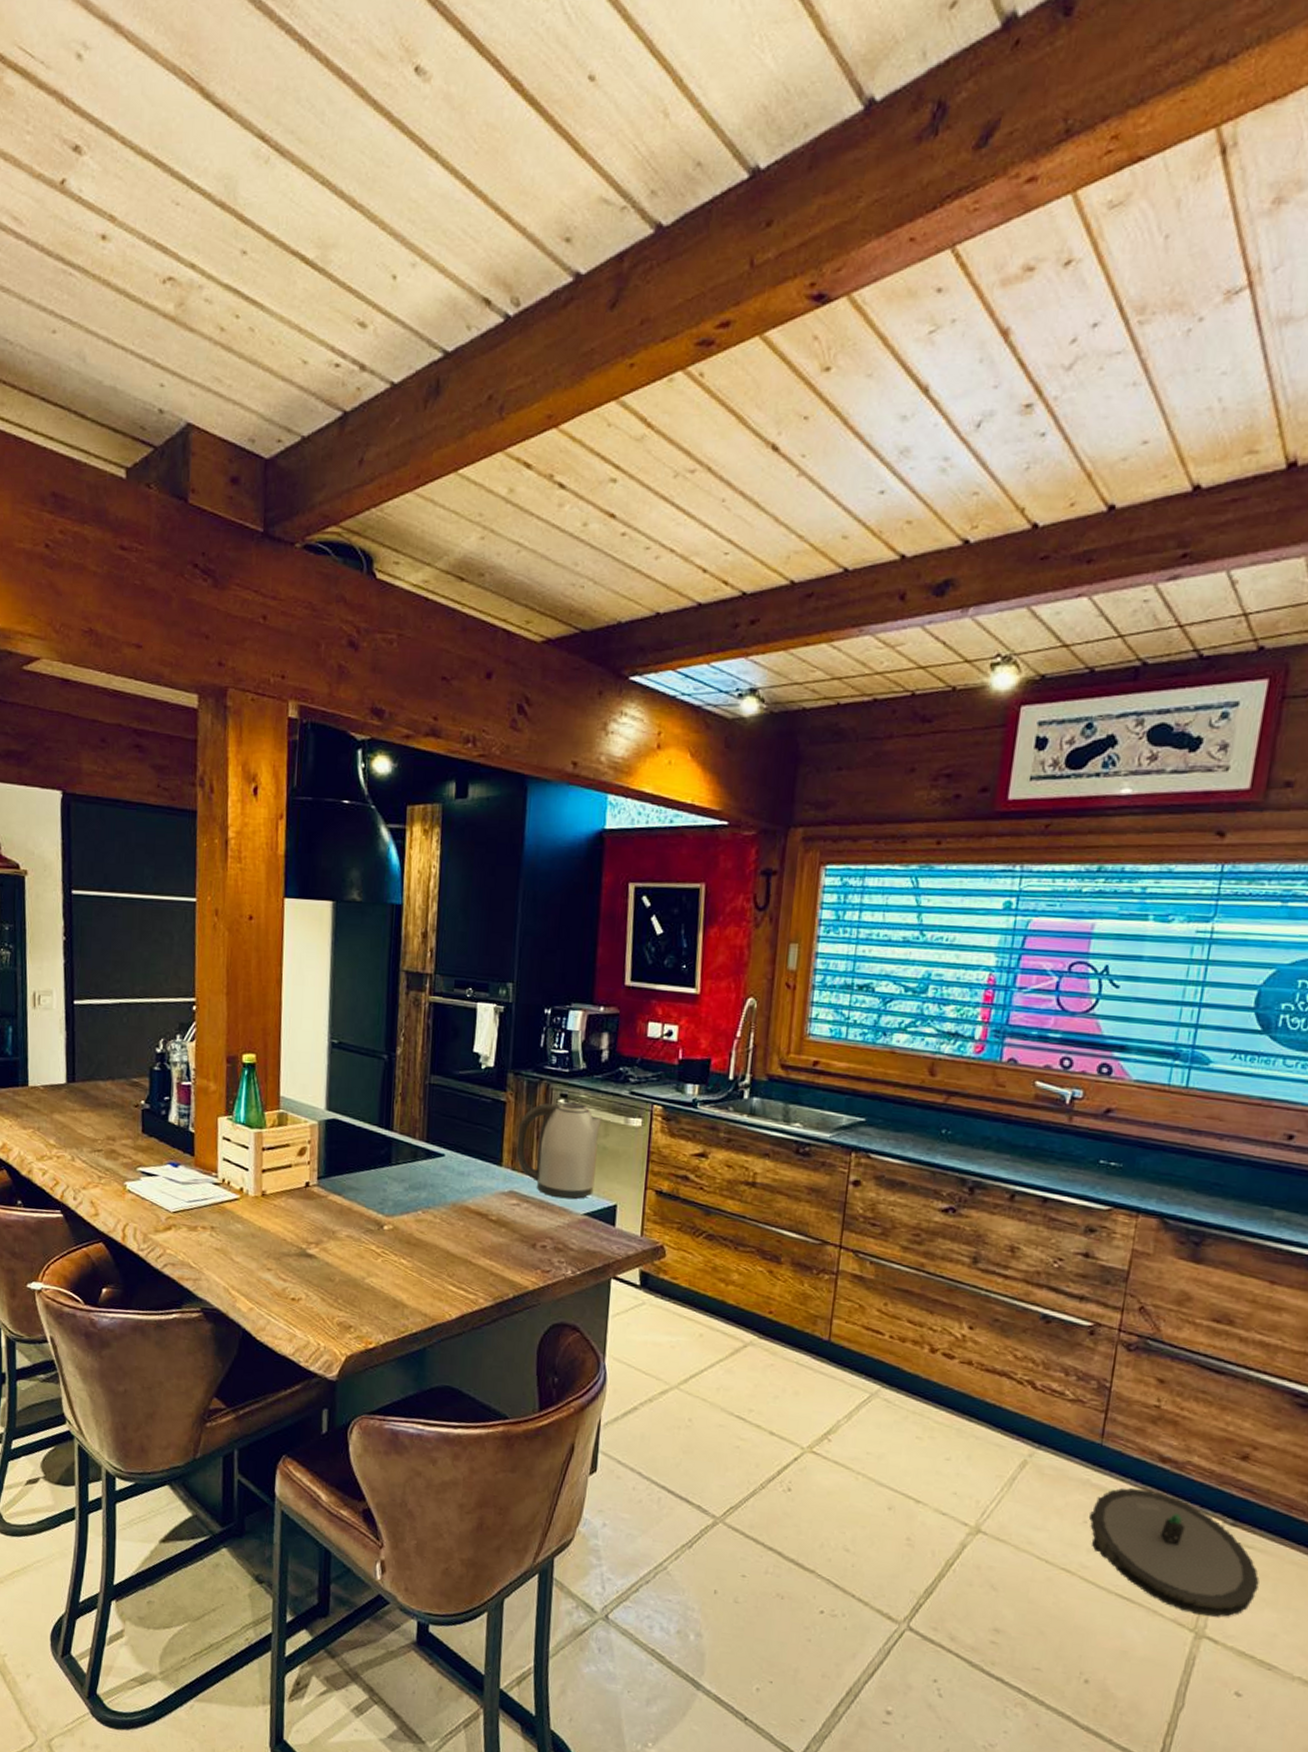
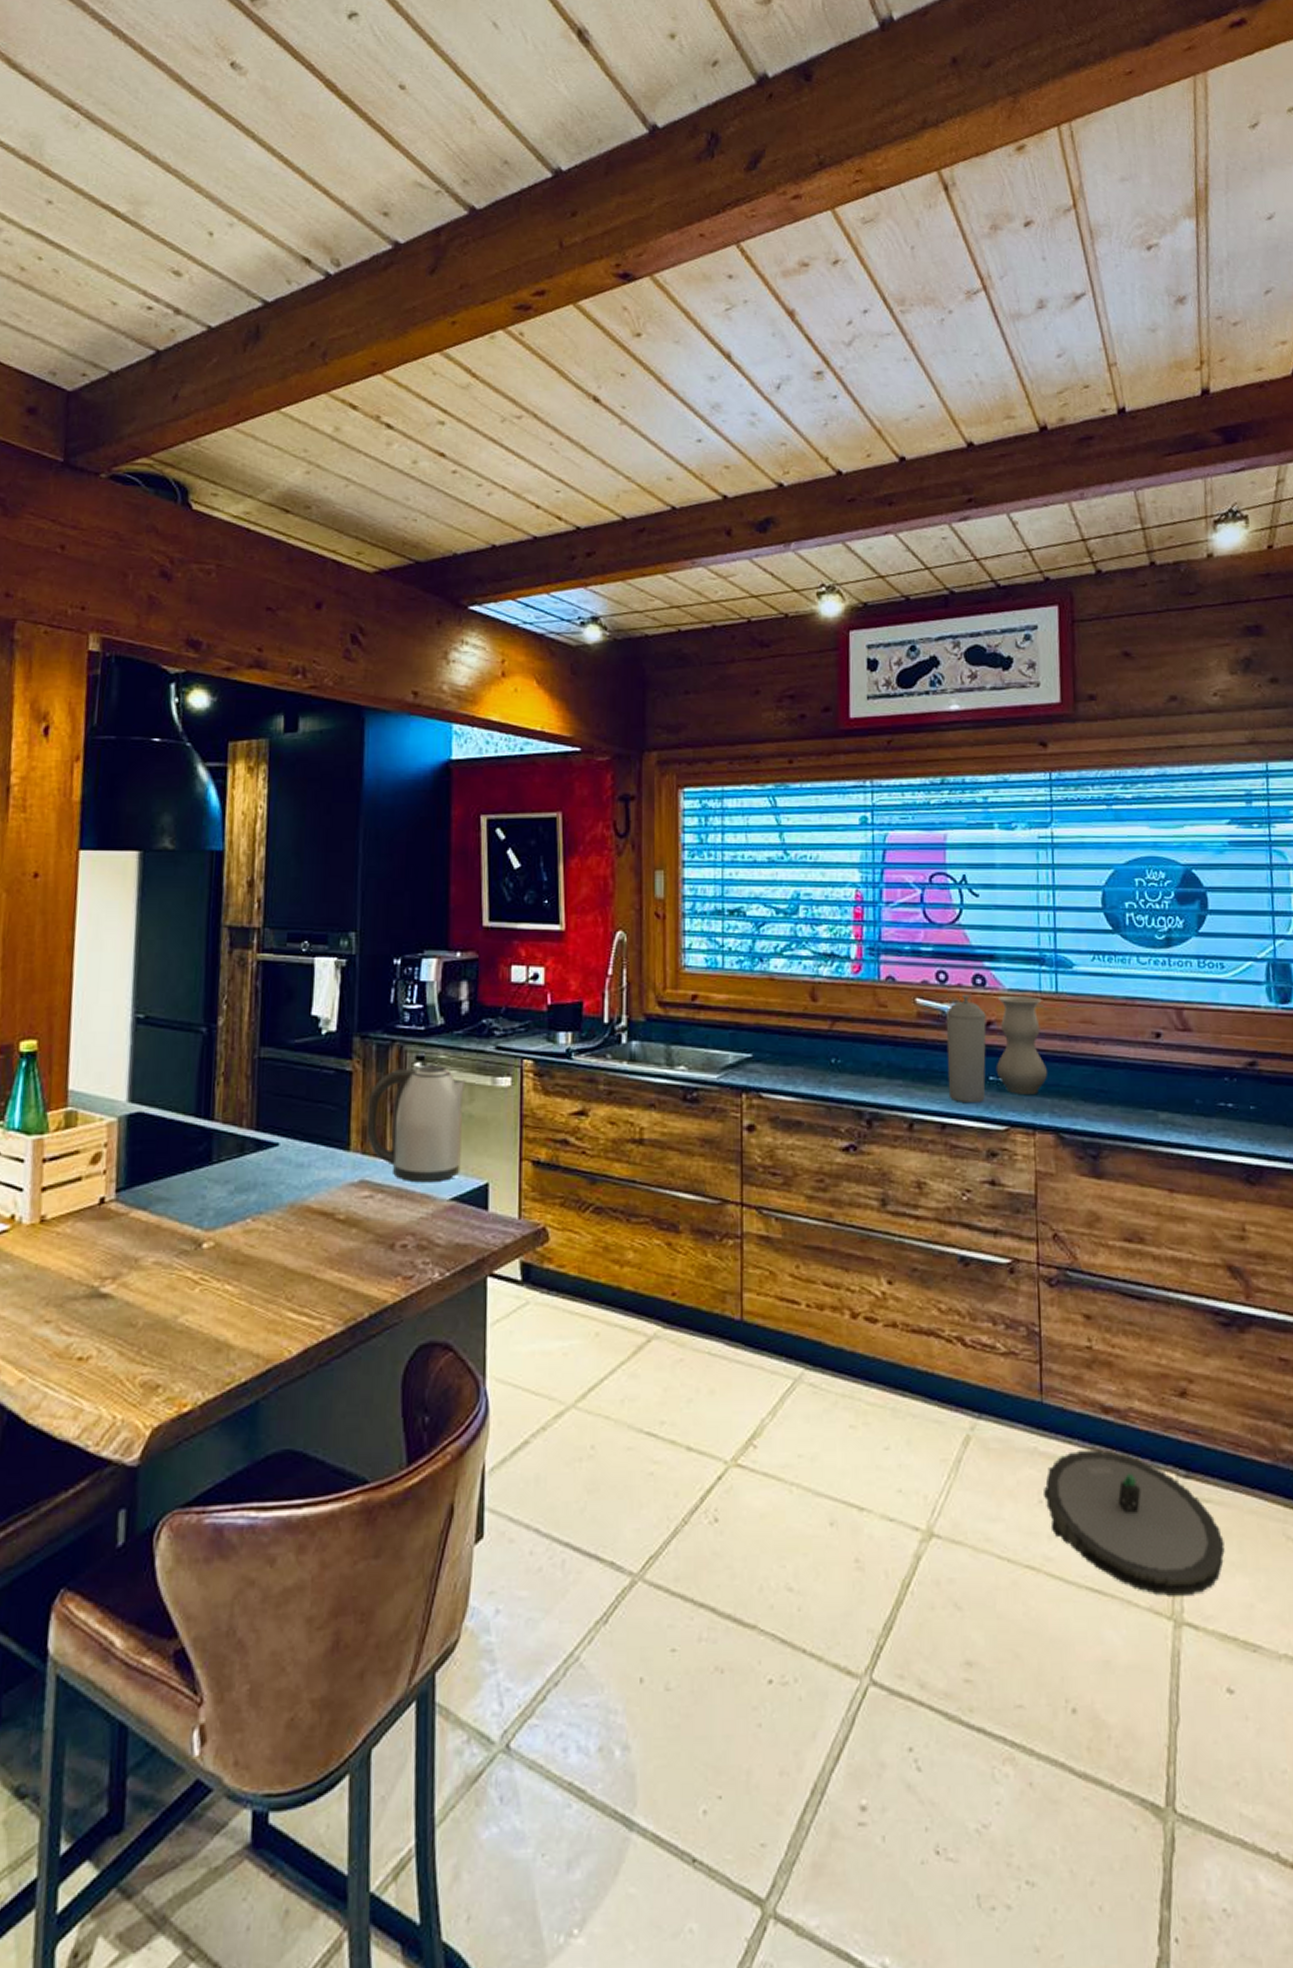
canister: none [1055,1081,1107,1183] -> present [945,994,987,1104]
vase: none [1107,1086,1169,1181] -> present [996,996,1048,1094]

